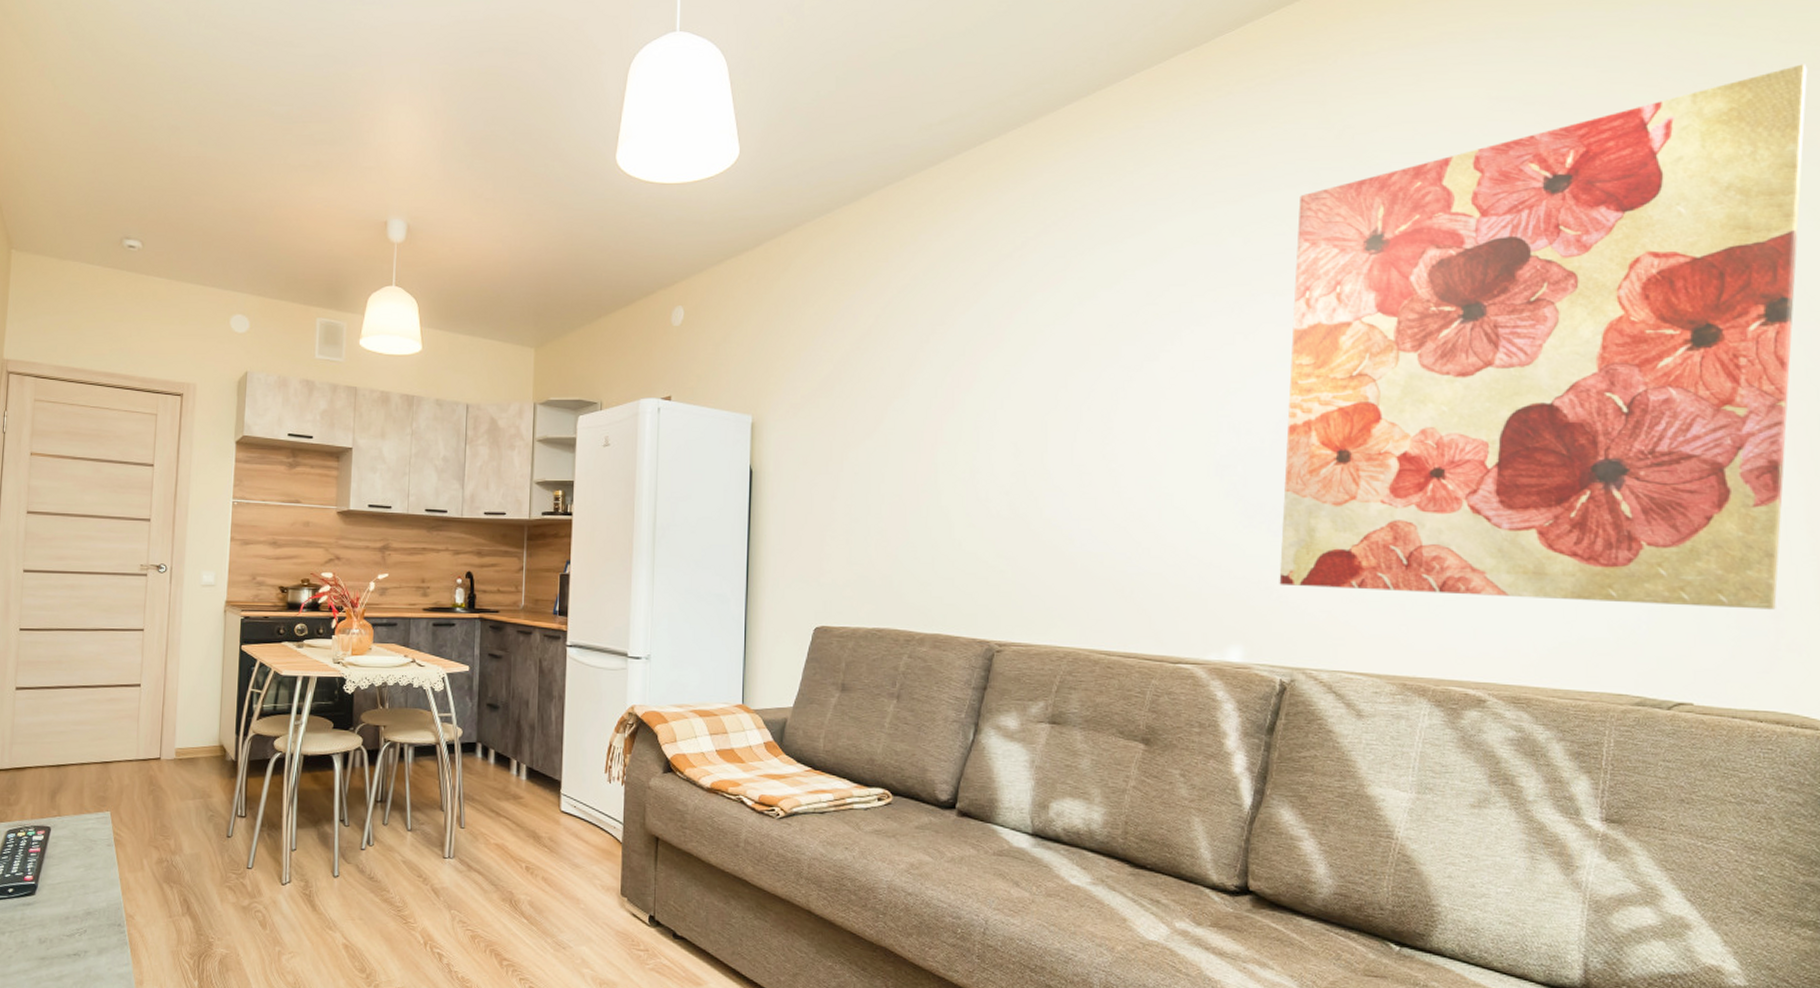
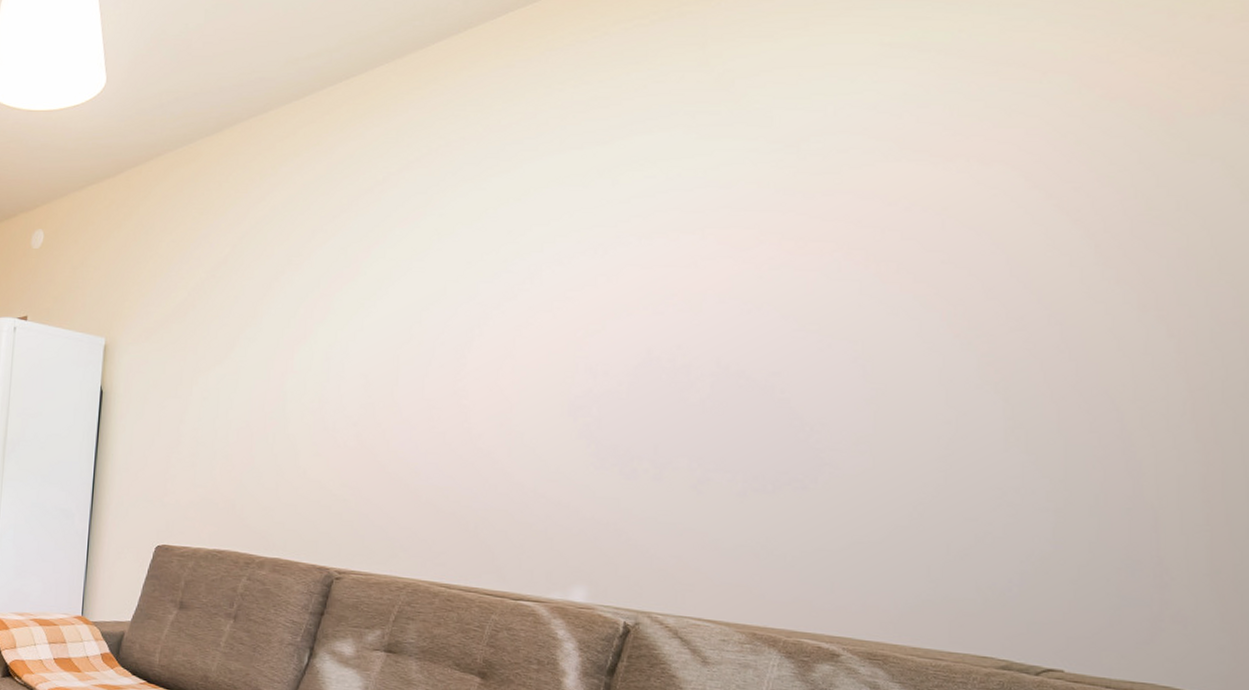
wall art: present [1279,64,1808,610] -> none [629,15,1234,580]

